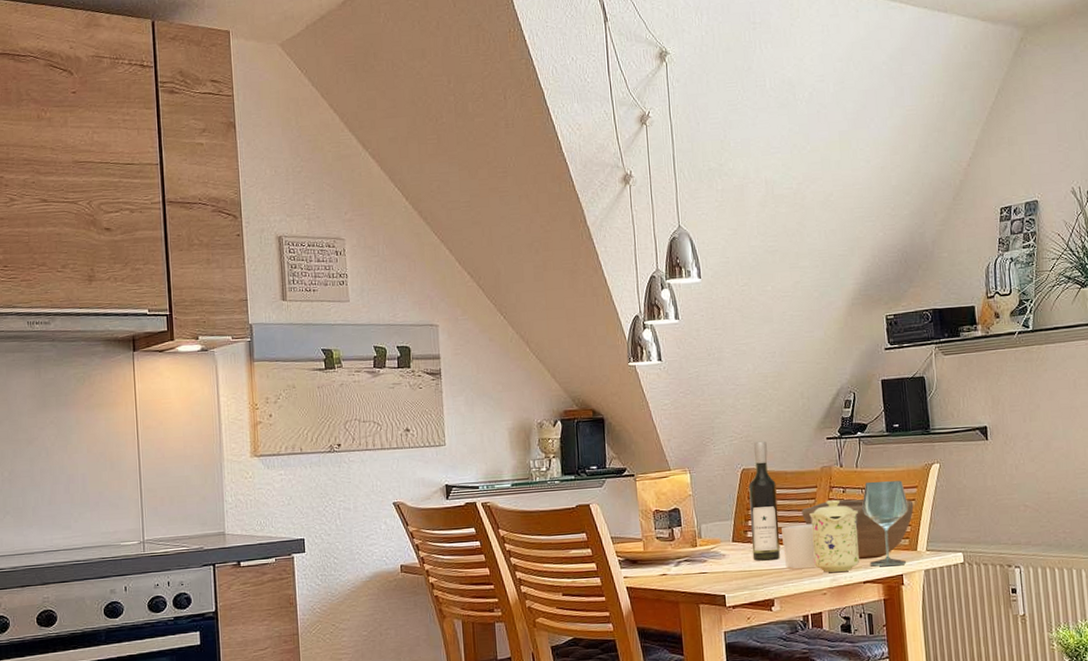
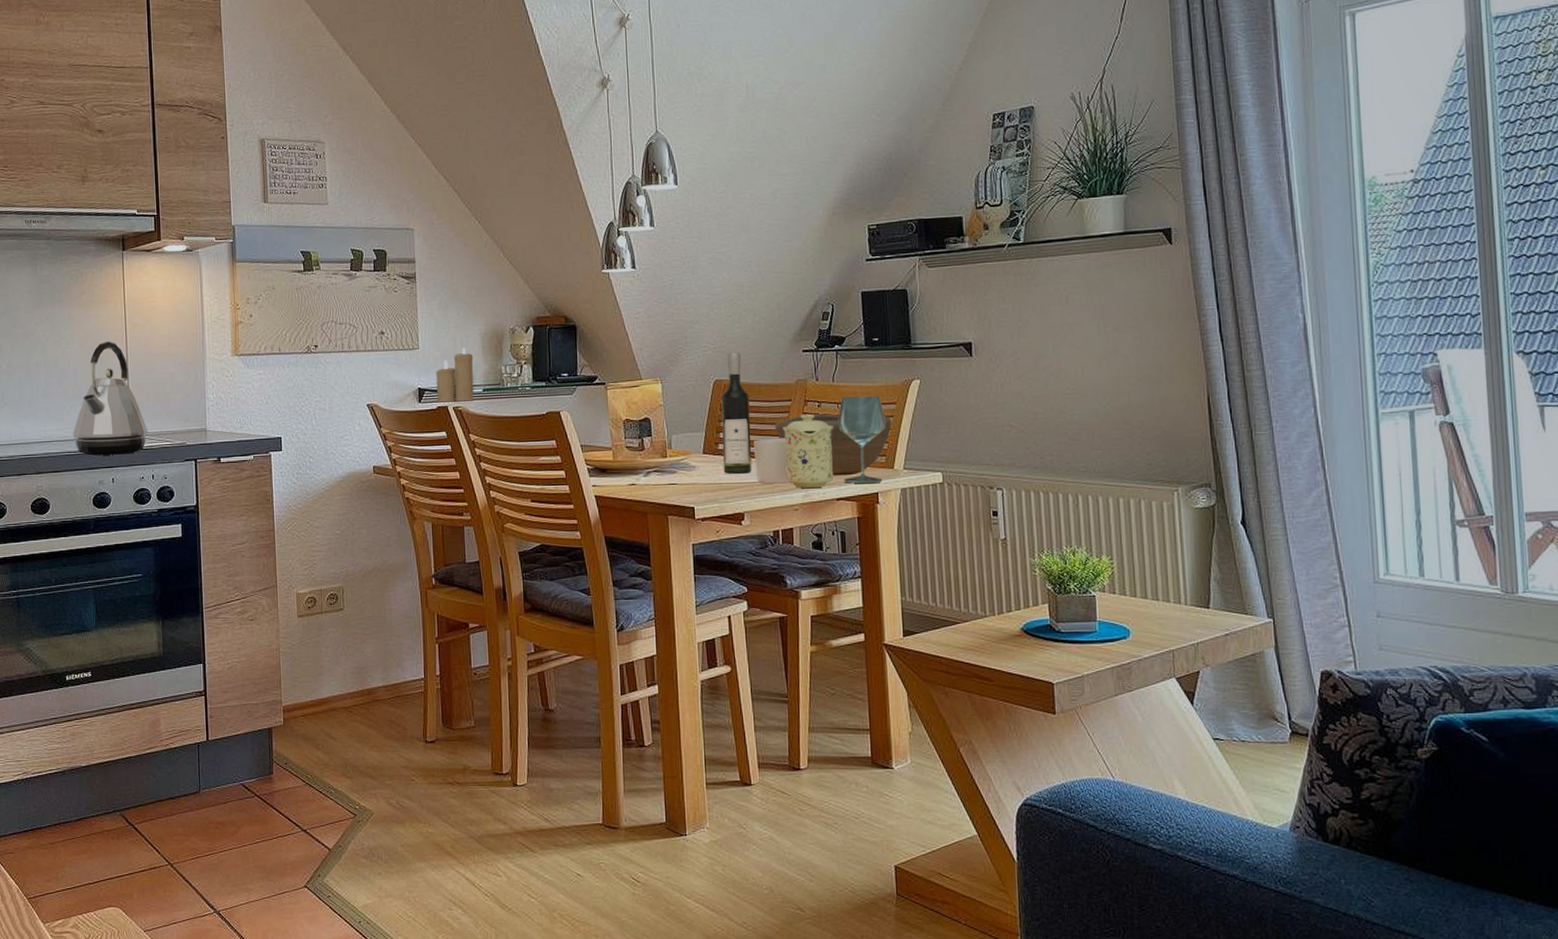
kettle: none [81,445,163,564] -> present [72,341,148,456]
candle: none [463,442,503,499] -> present [436,347,474,403]

